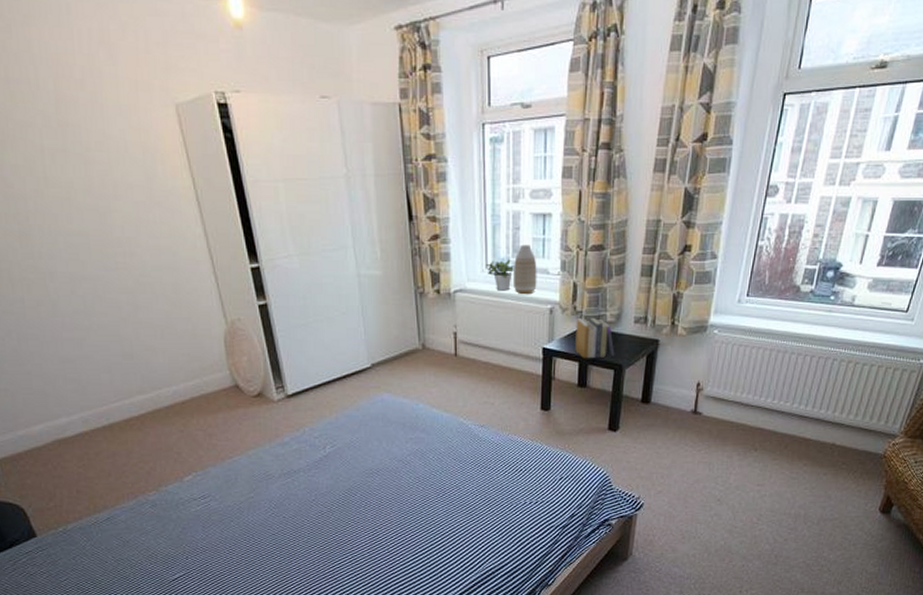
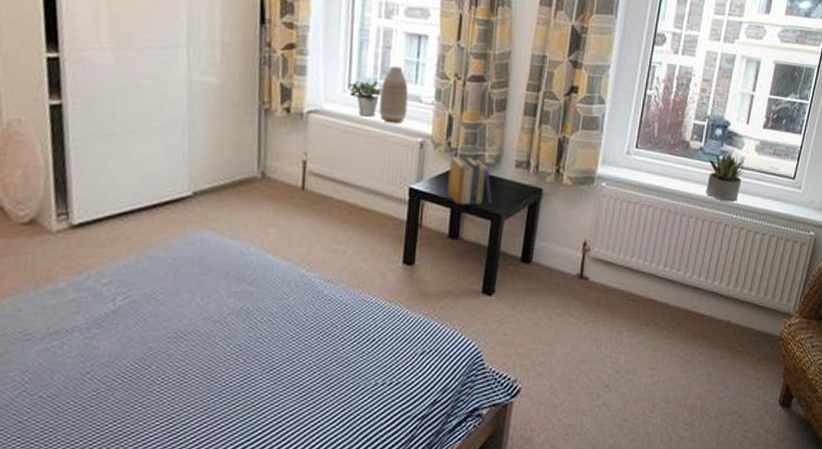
succulent plant: none [815,293,855,337] -> present [706,153,744,201]

